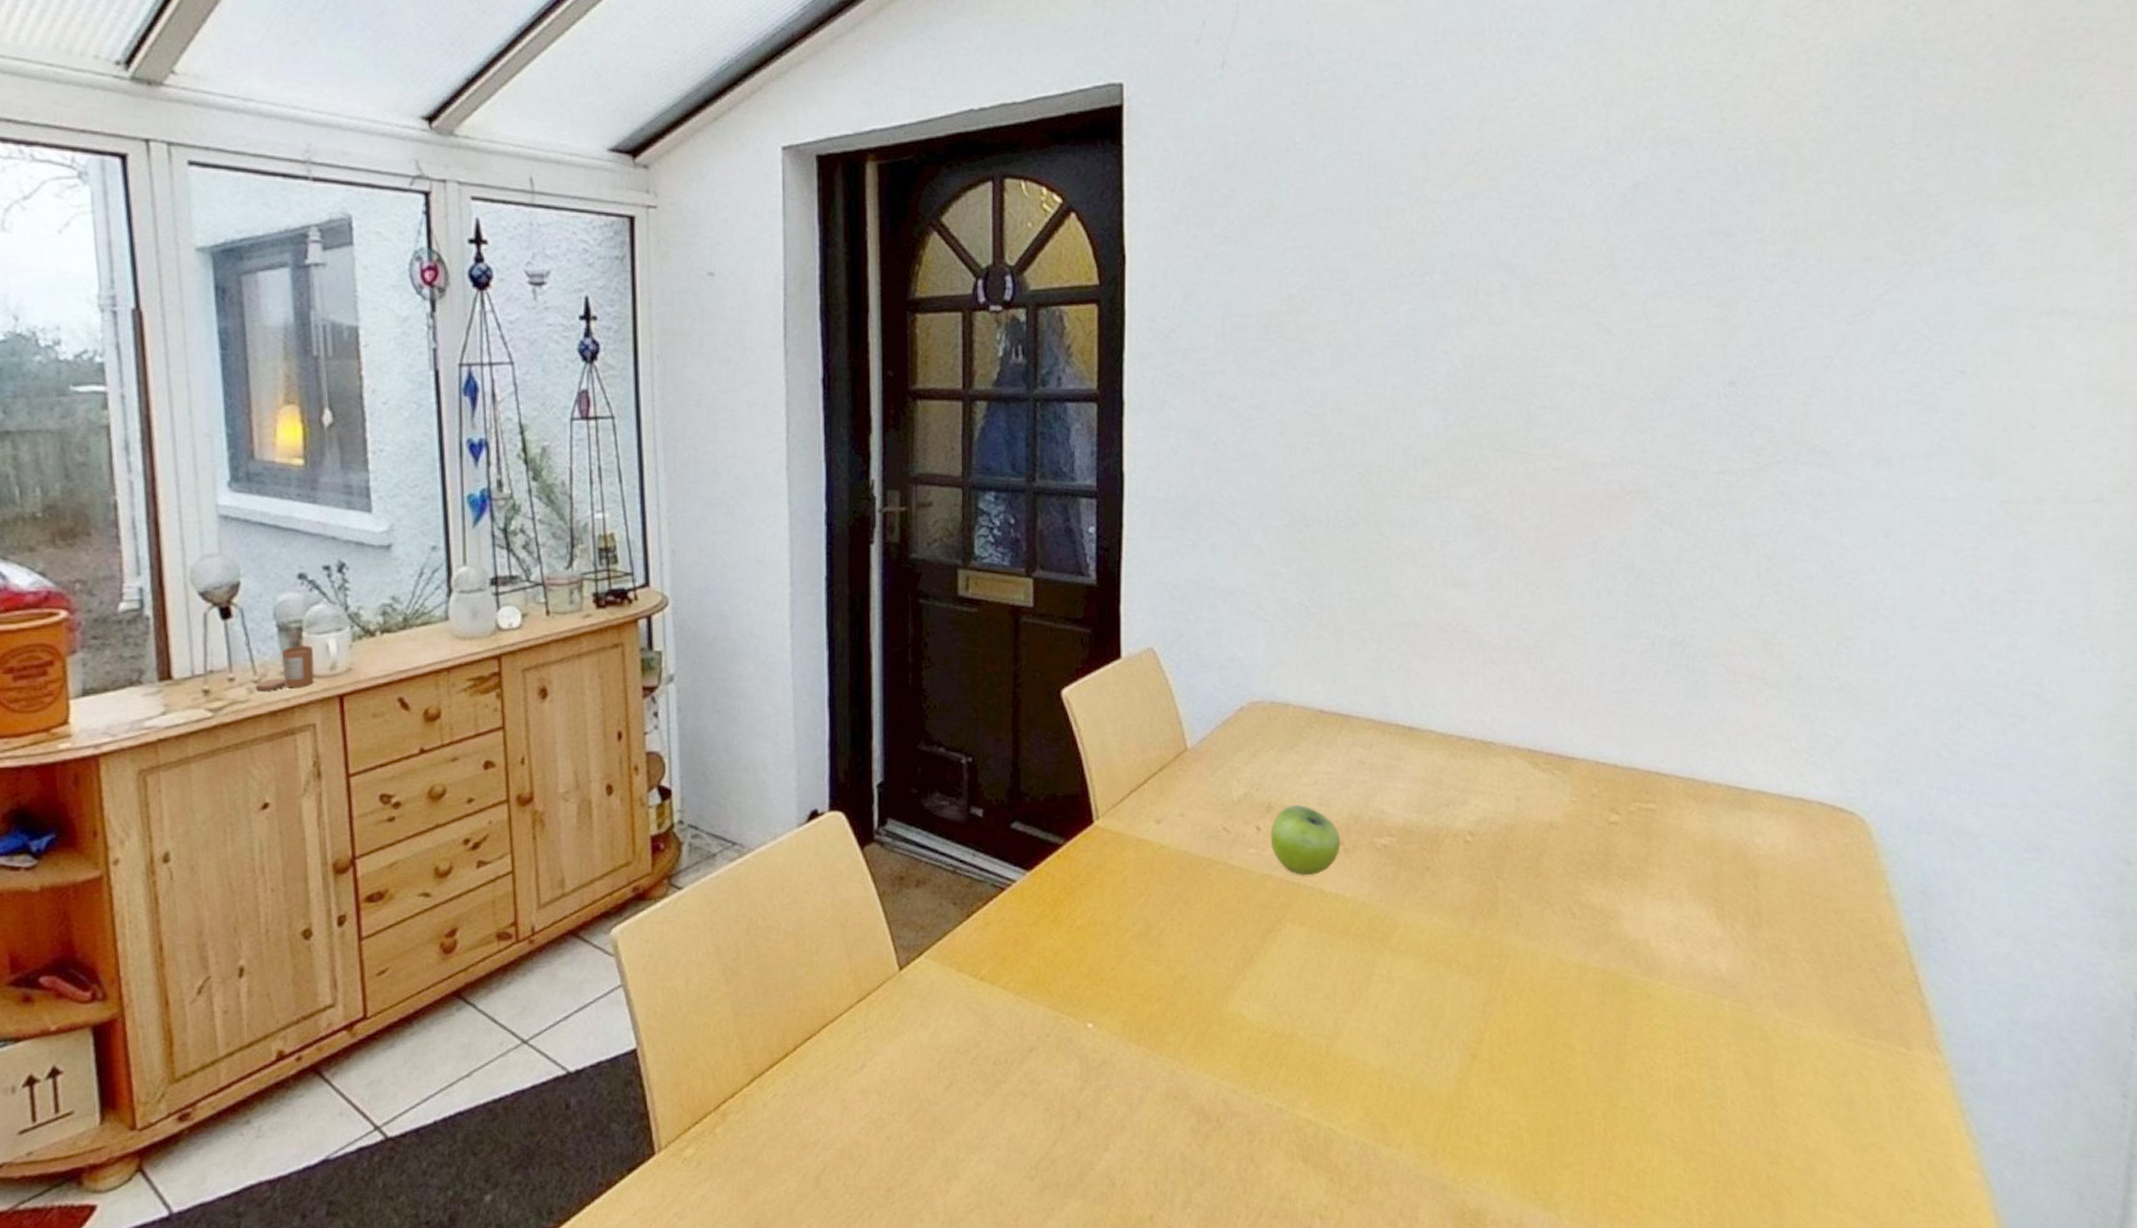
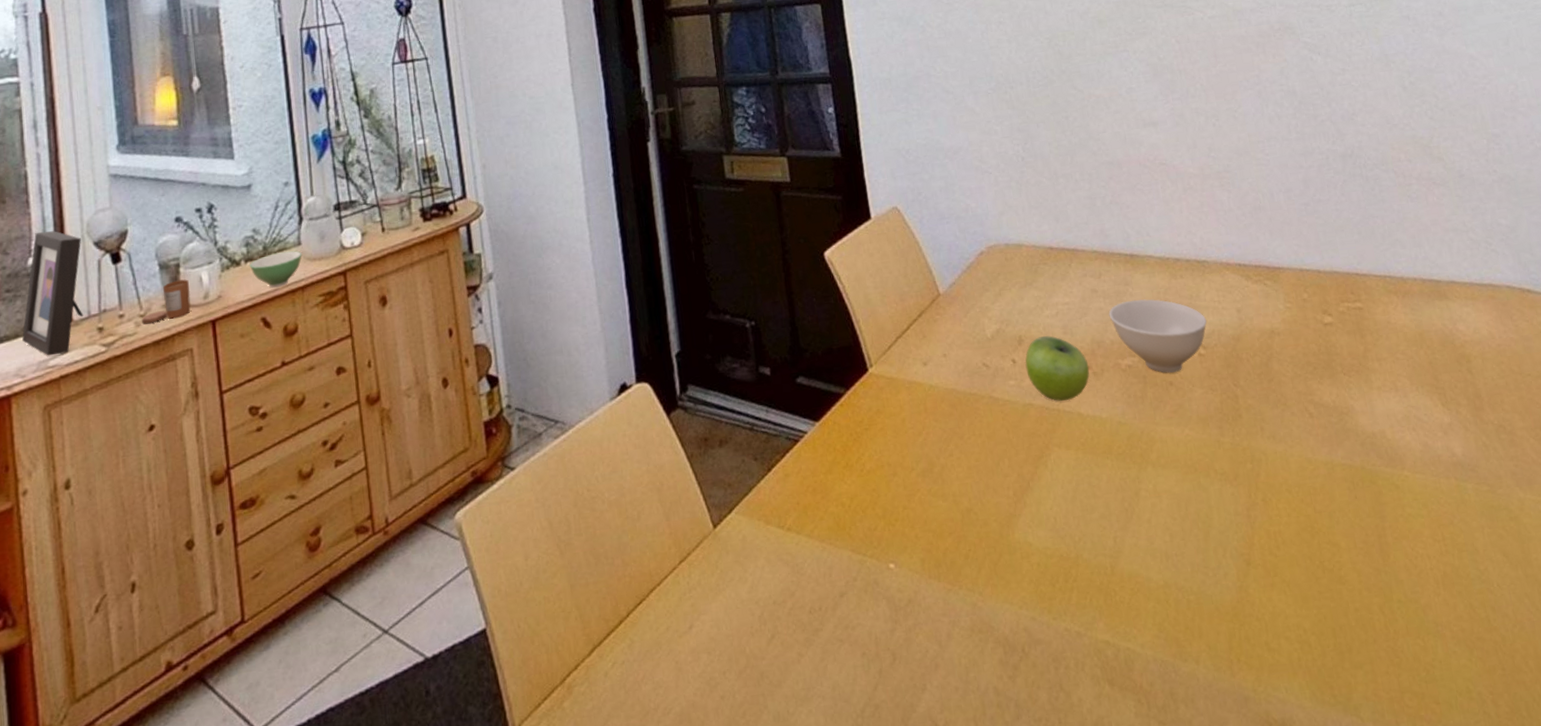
picture frame: none [112,573,186,716] -> present [22,231,84,356]
bowl: none [386,626,450,667] -> present [250,250,302,289]
bowl: none [1373,776,1480,857] -> present [1108,299,1207,373]

